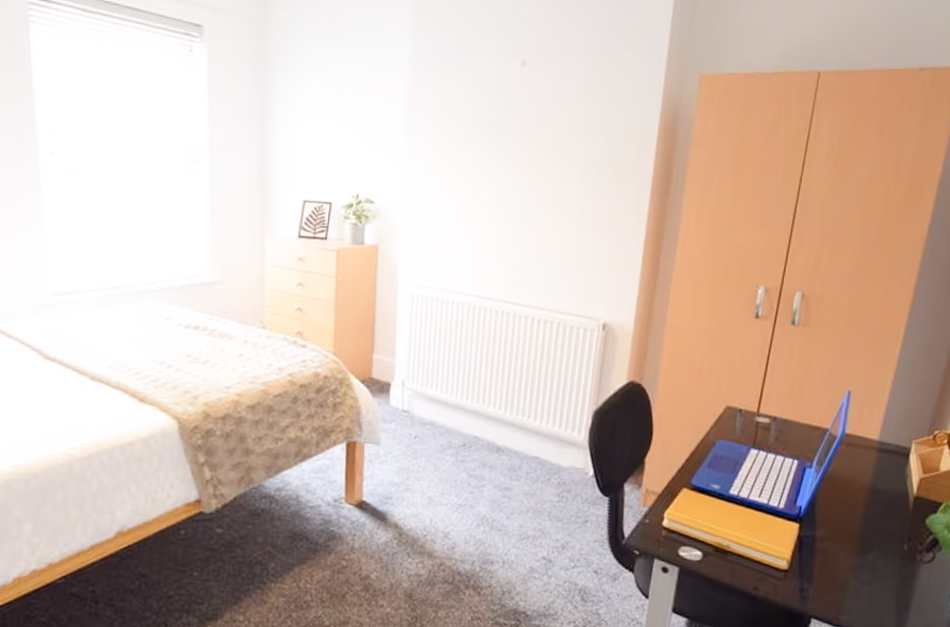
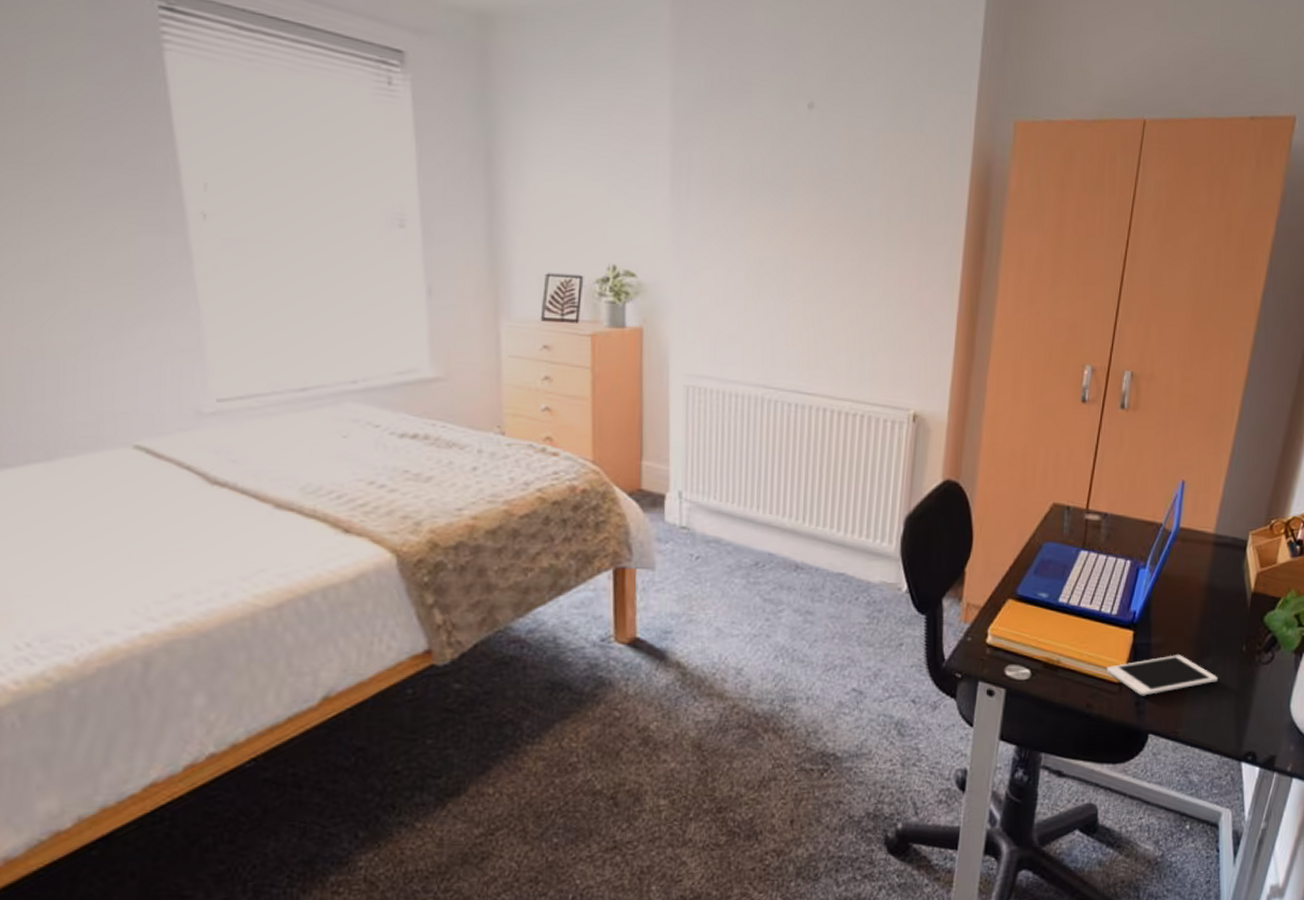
cell phone: none [772,548,880,584] -> present [1106,655,1218,696]

